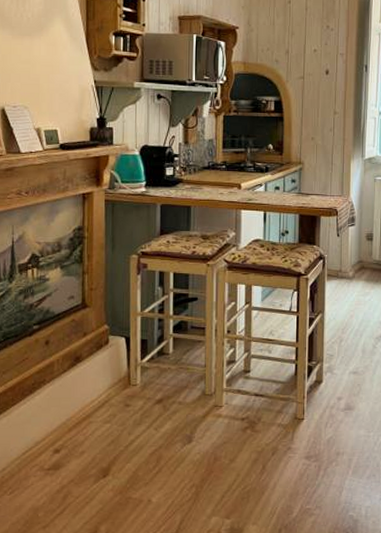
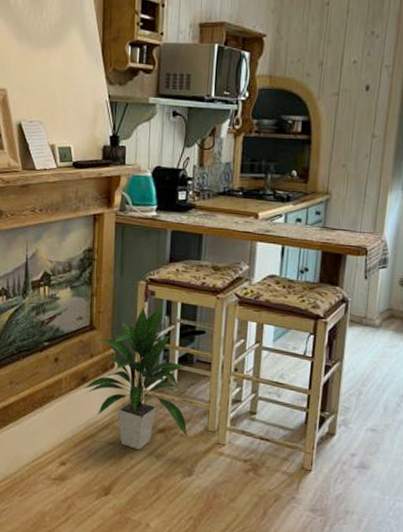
indoor plant: none [78,275,185,424] -> present [84,304,187,450]

